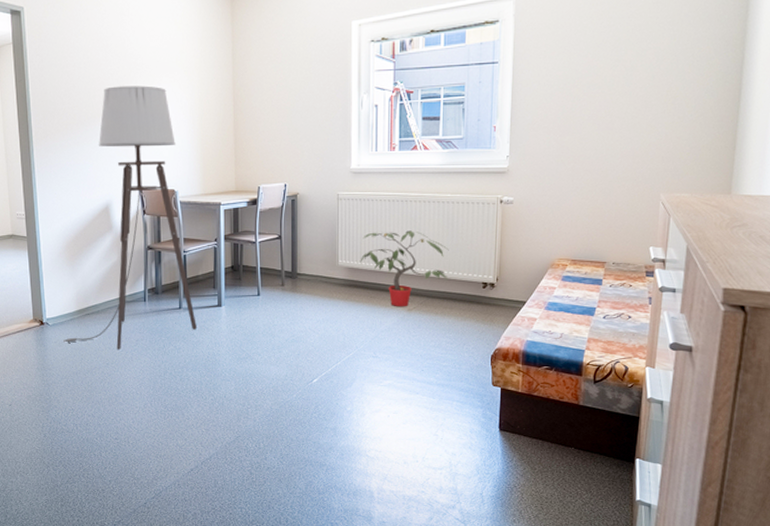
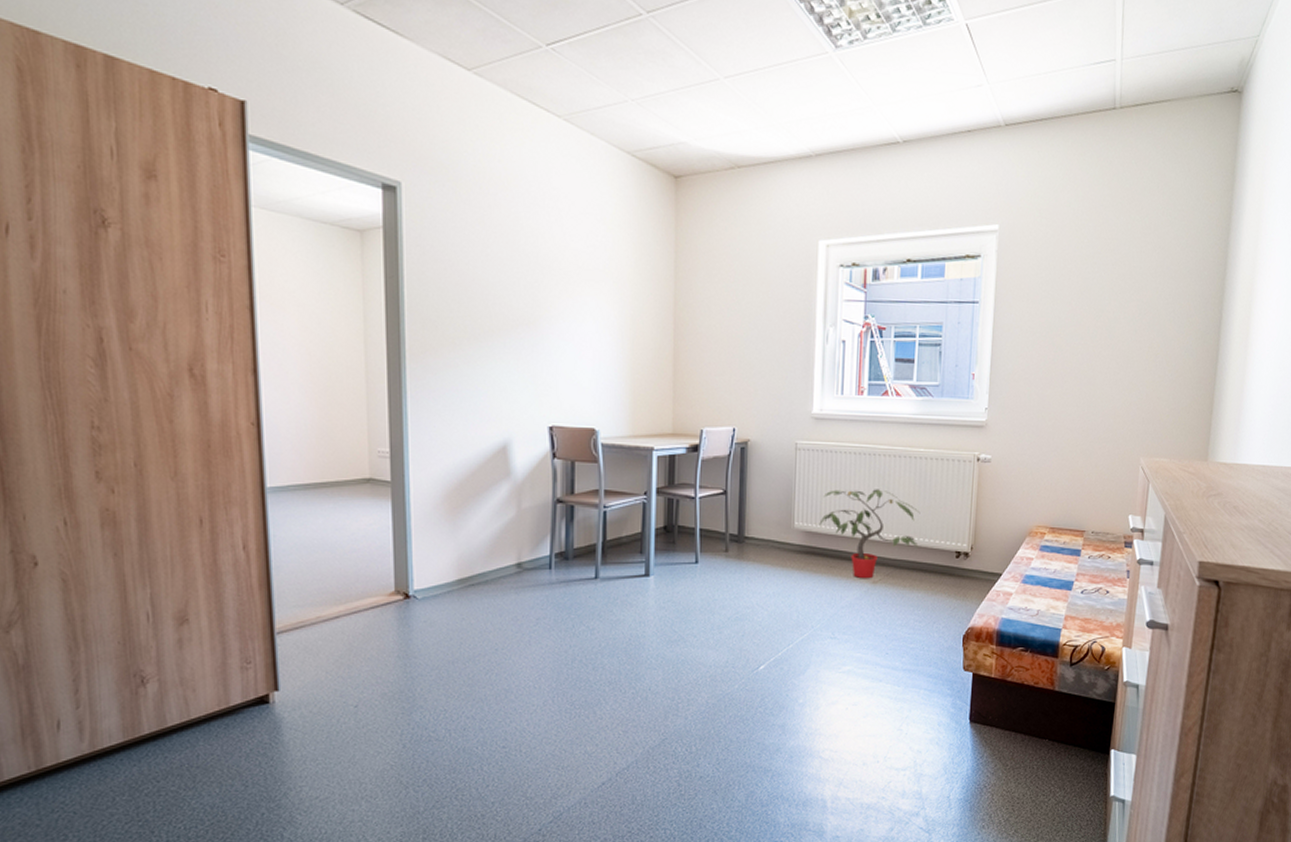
floor lamp: present [63,86,197,351] -> none [436,294,617,632]

